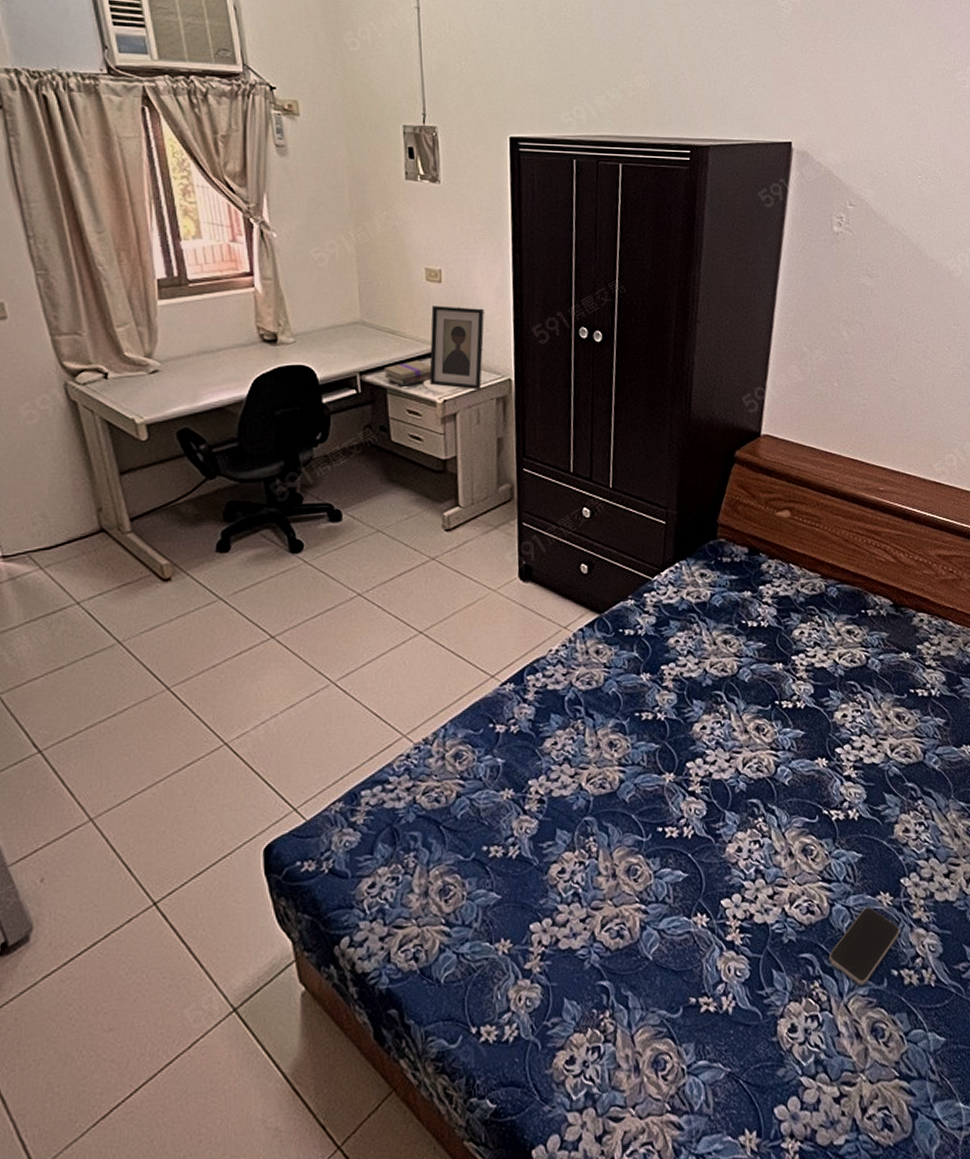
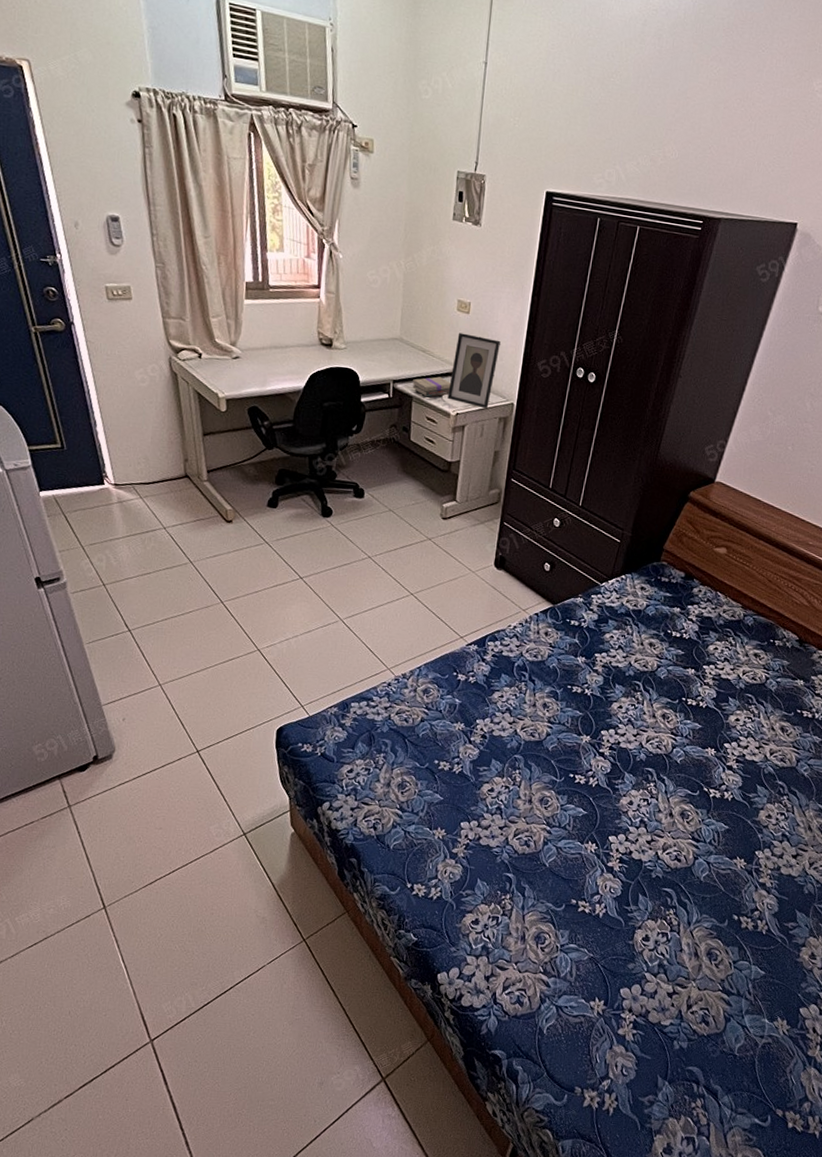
smartphone: present [828,907,900,987] -> none [685,866,747,921]

